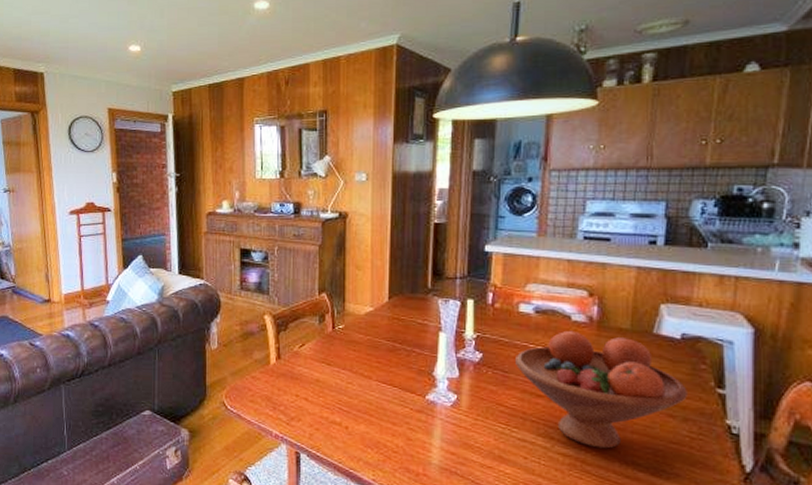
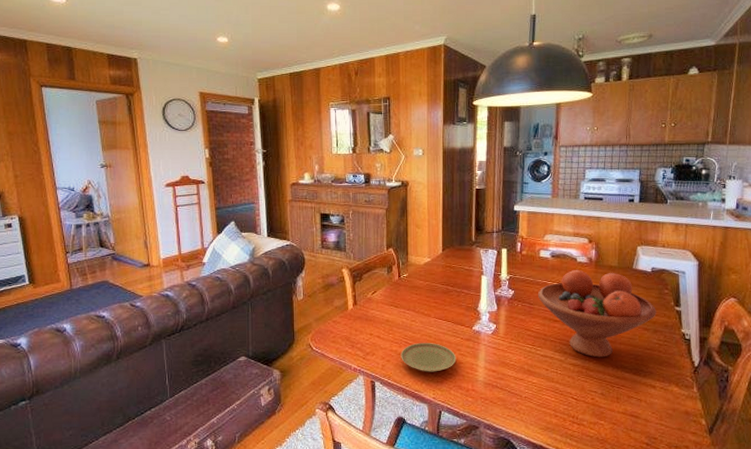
plate: none [333,410,404,448] -> present [401,342,457,372]

